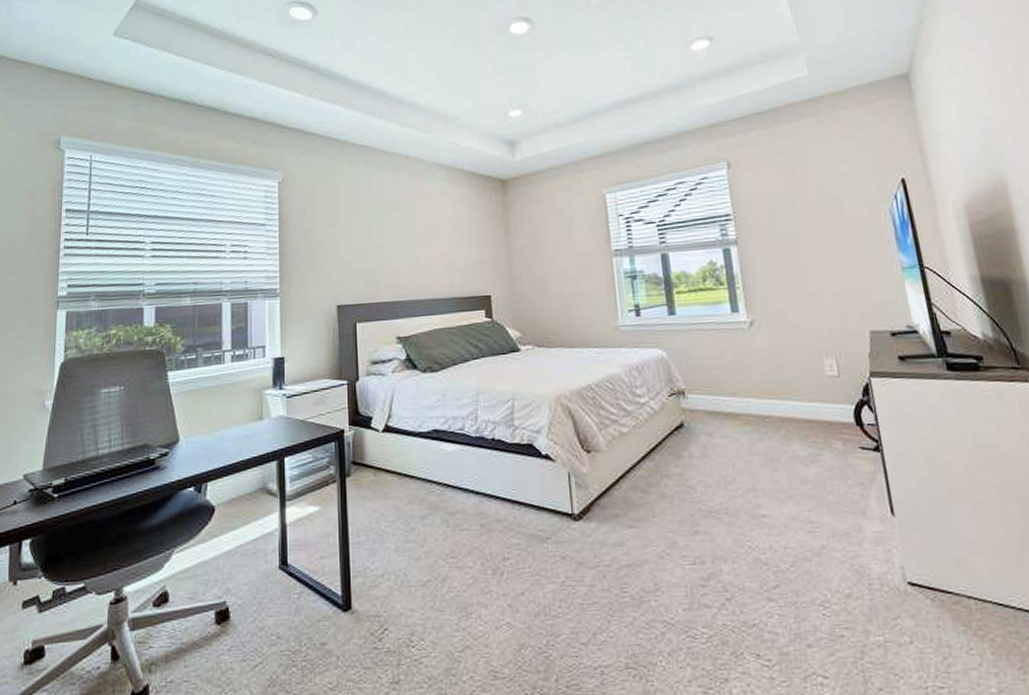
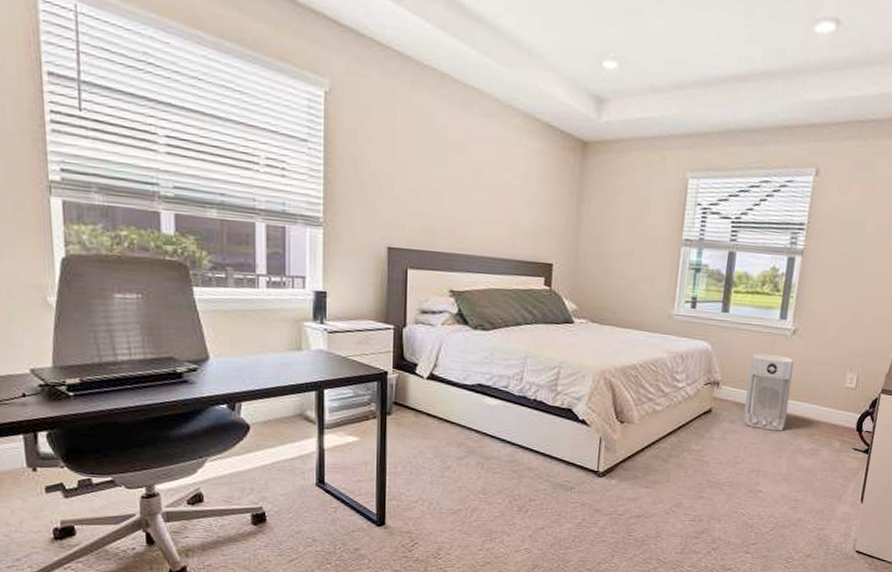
air purifier: none [712,351,772,439] -> present [743,353,794,431]

